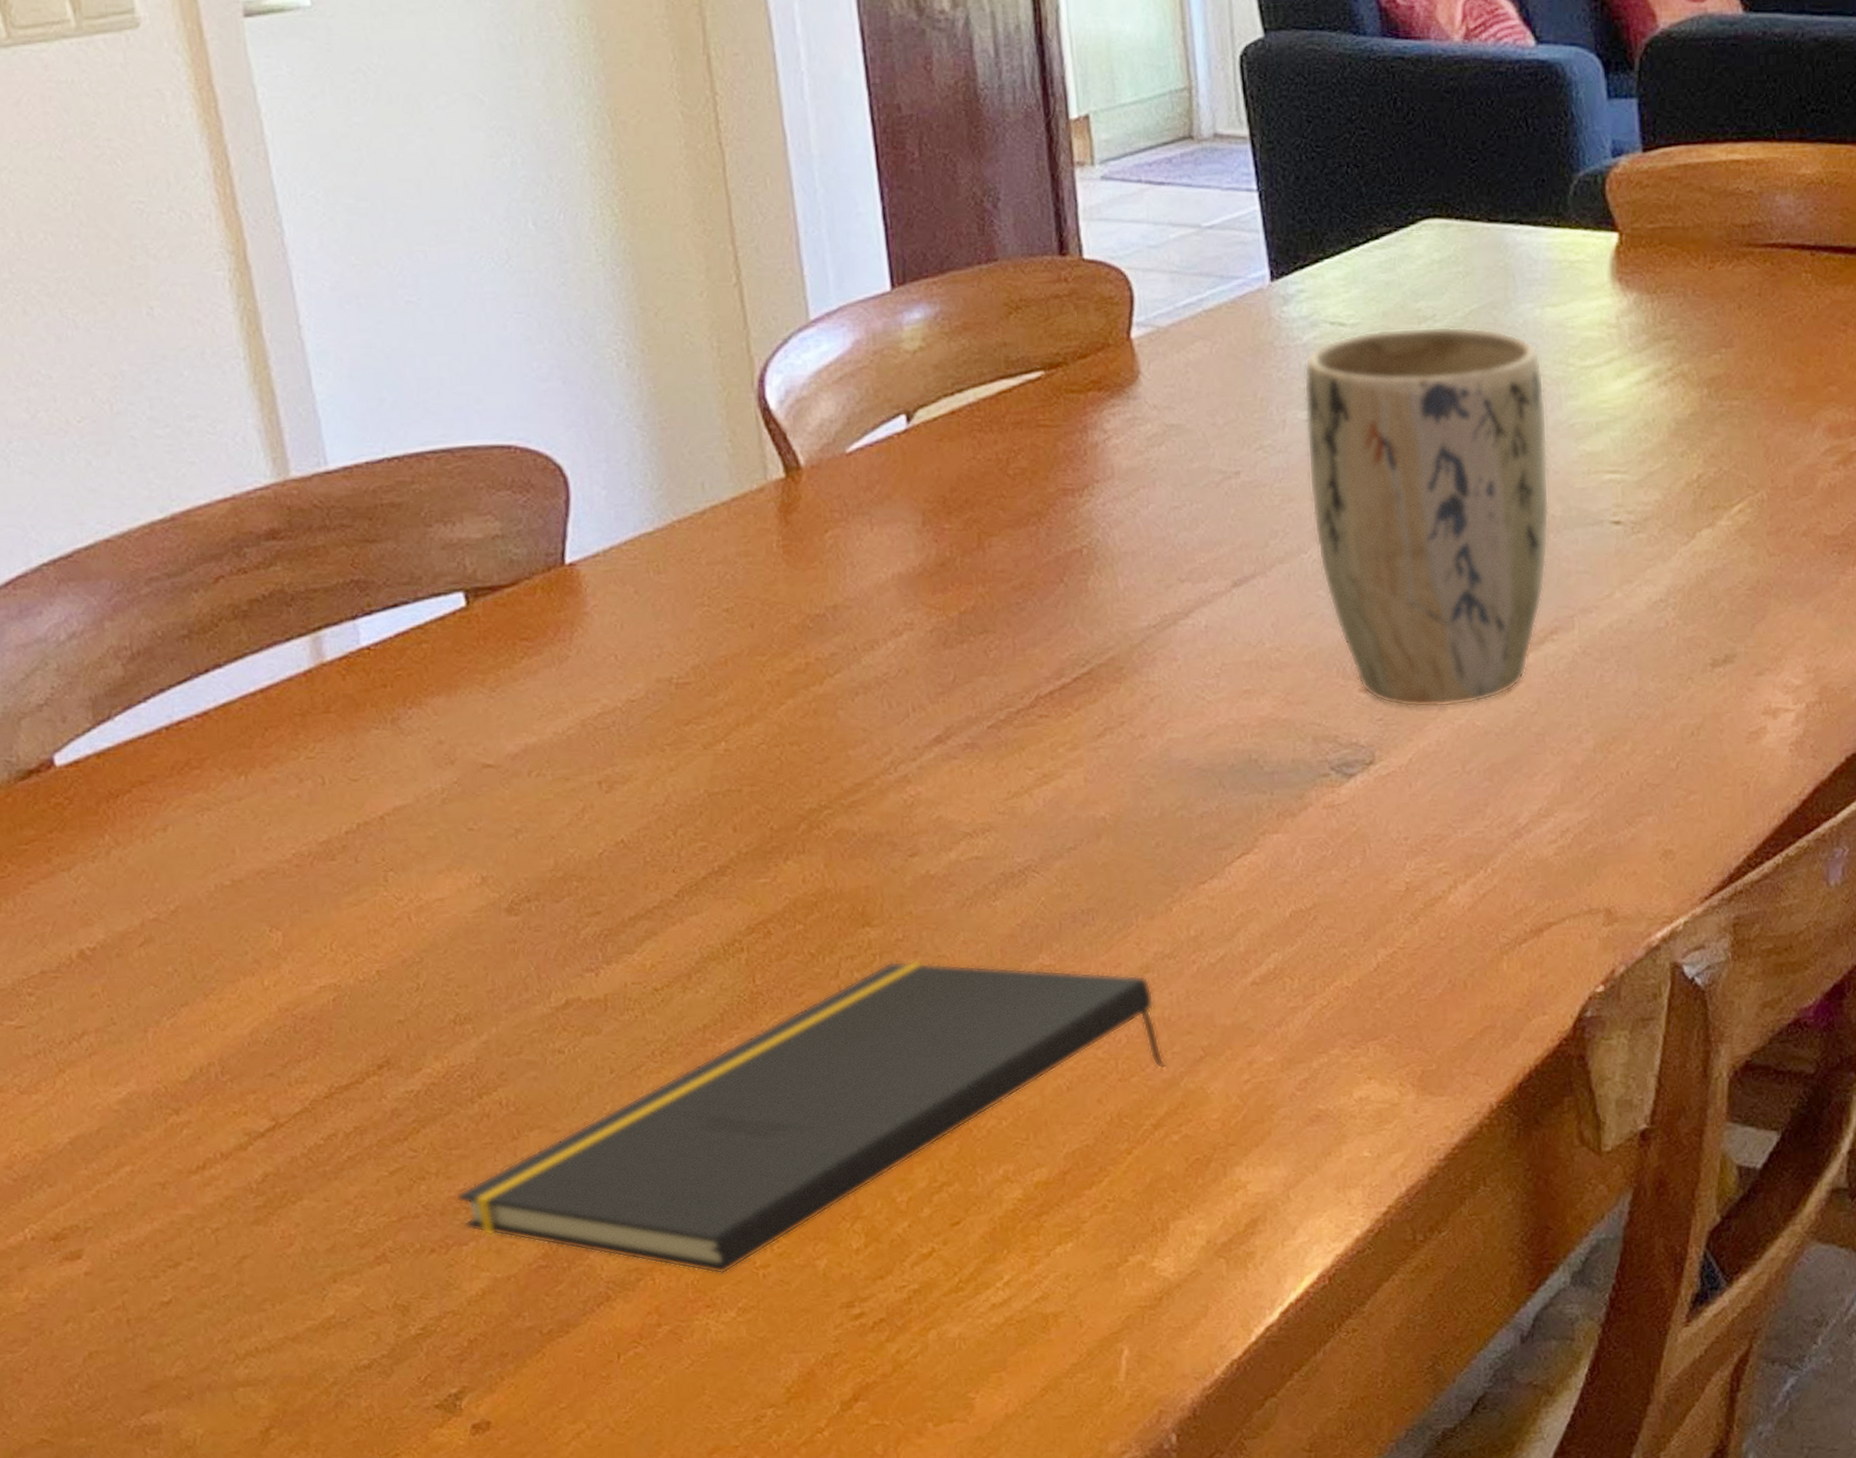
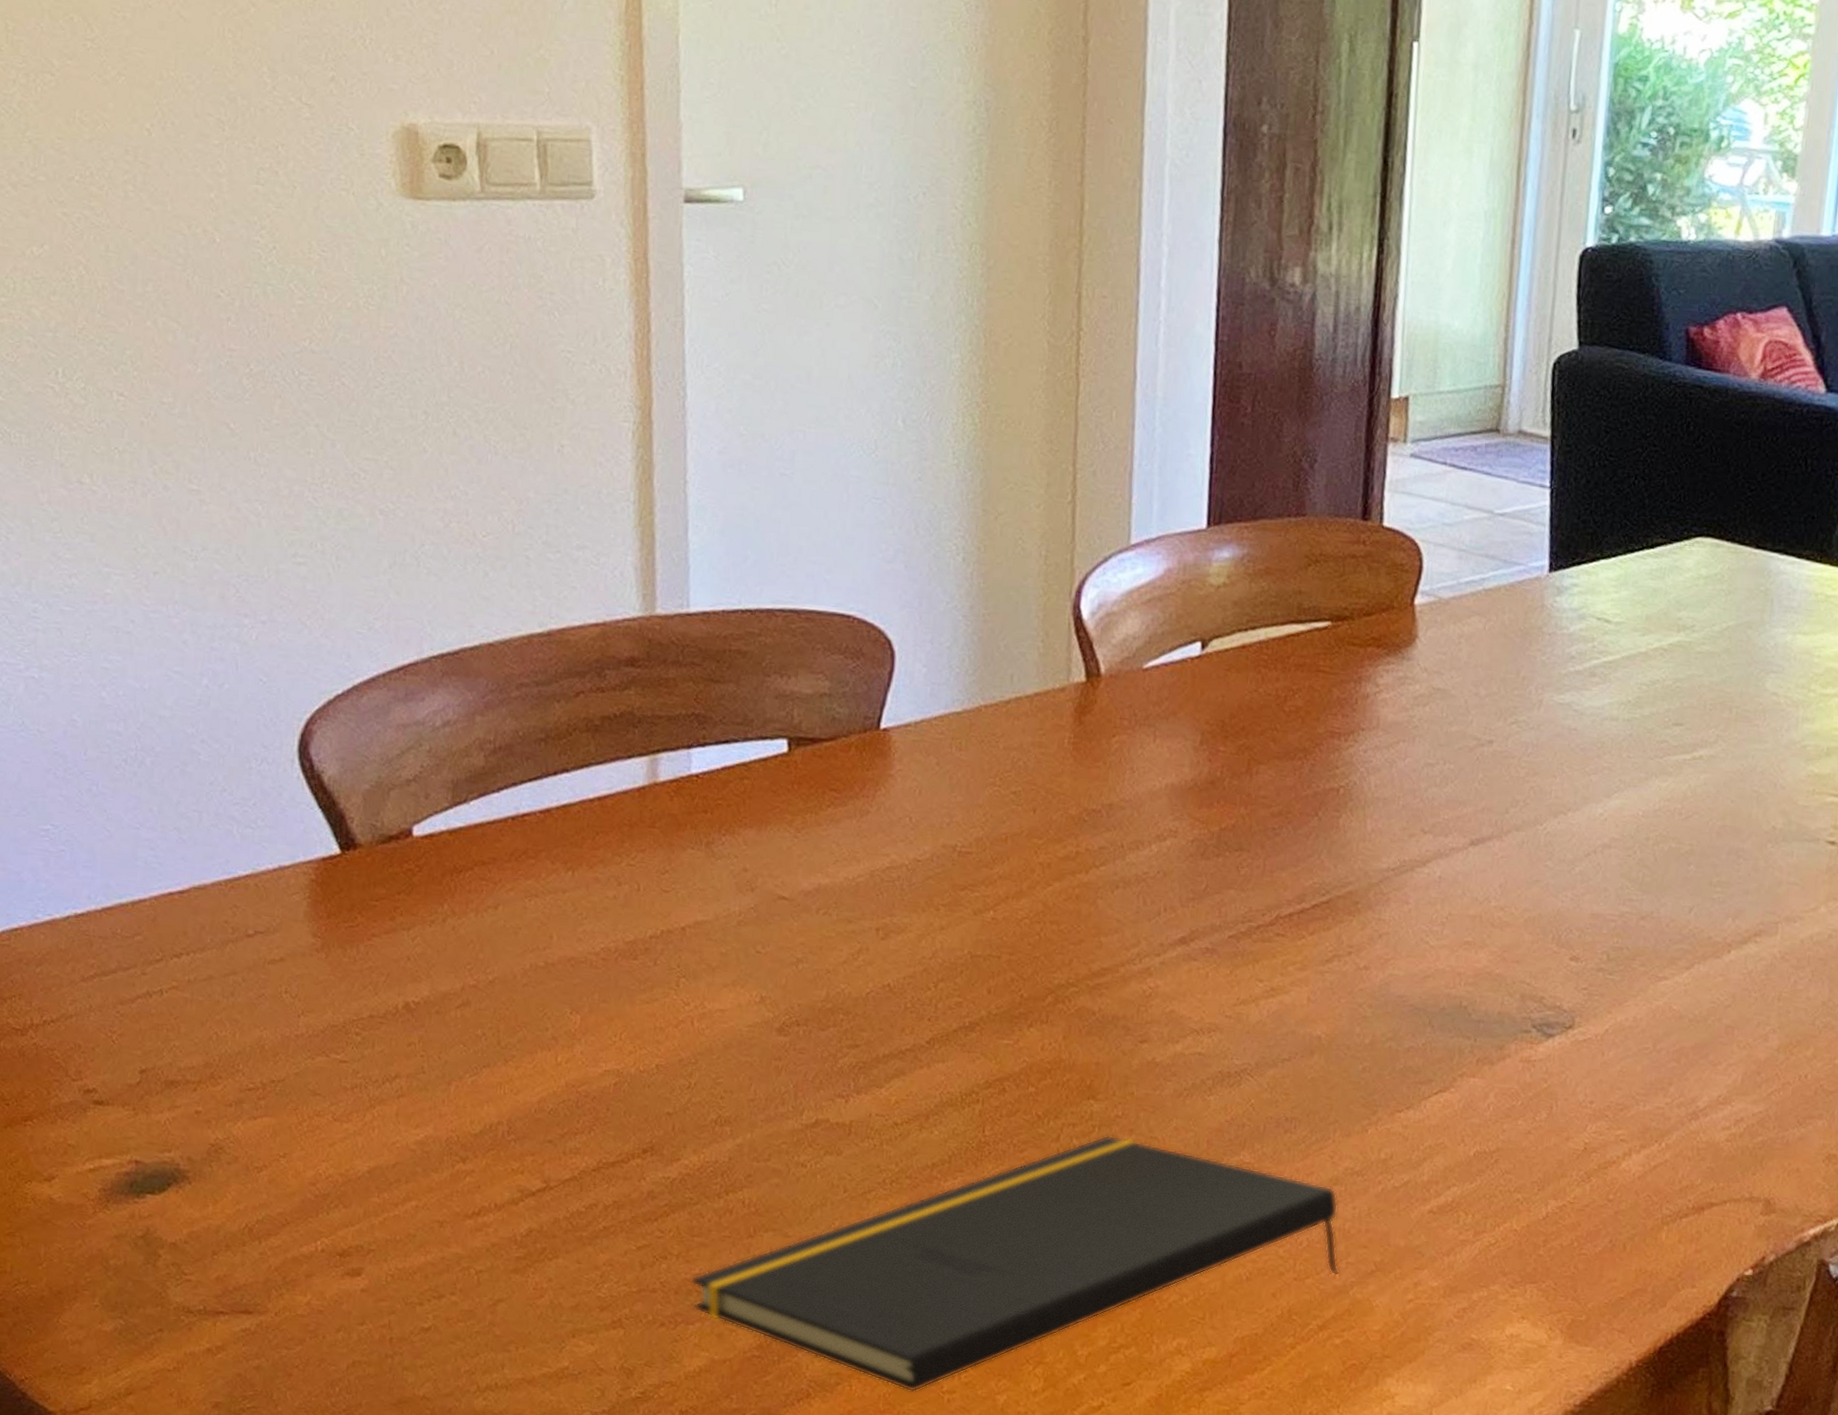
plant pot: present [1303,326,1550,708] -> none [1552,631,1786,989]

